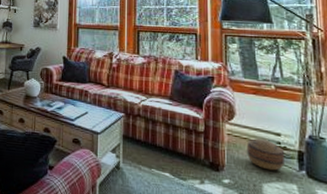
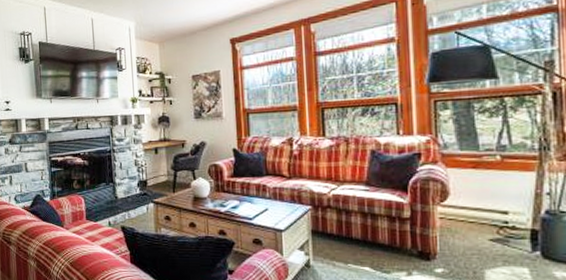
basket: present [246,138,285,171] -> none [464,220,514,254]

